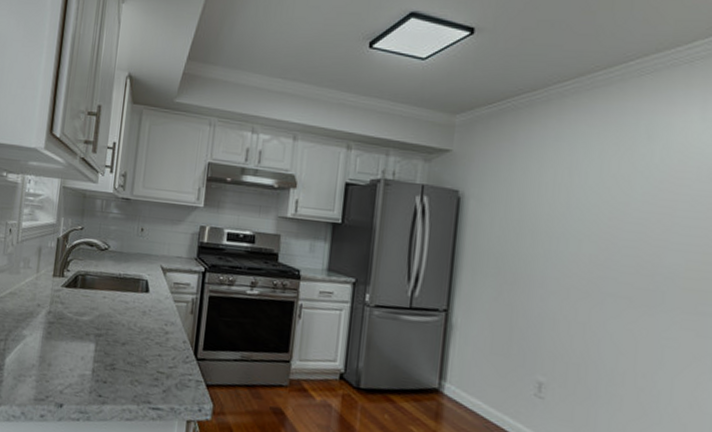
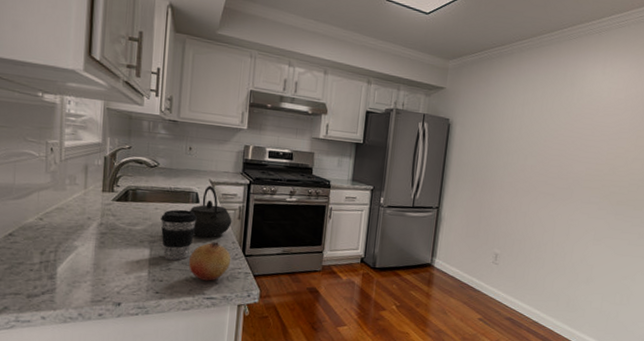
coffee cup: none [108,299,146,359] -> present [161,209,197,260]
fruit: none [134,338,181,388] -> present [188,241,231,281]
kettle: none [138,272,184,335] -> present [190,185,232,238]

